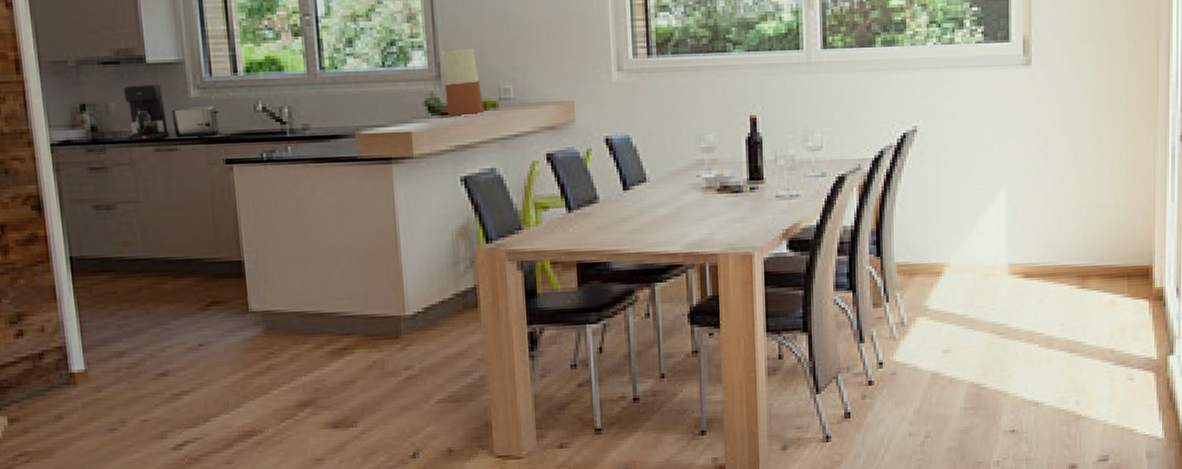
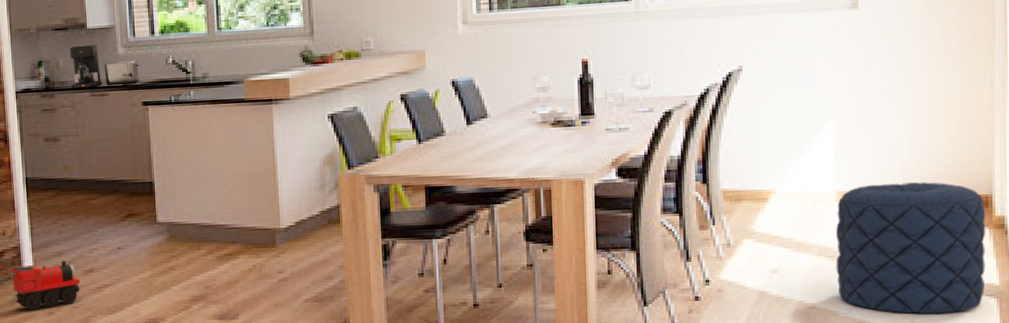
toy train: none [55,361,151,427] -> present [11,260,80,311]
vase: present [441,48,484,117] -> none [314,9,349,65]
pouf: none [1007,253,1147,391] -> present [836,182,986,314]

